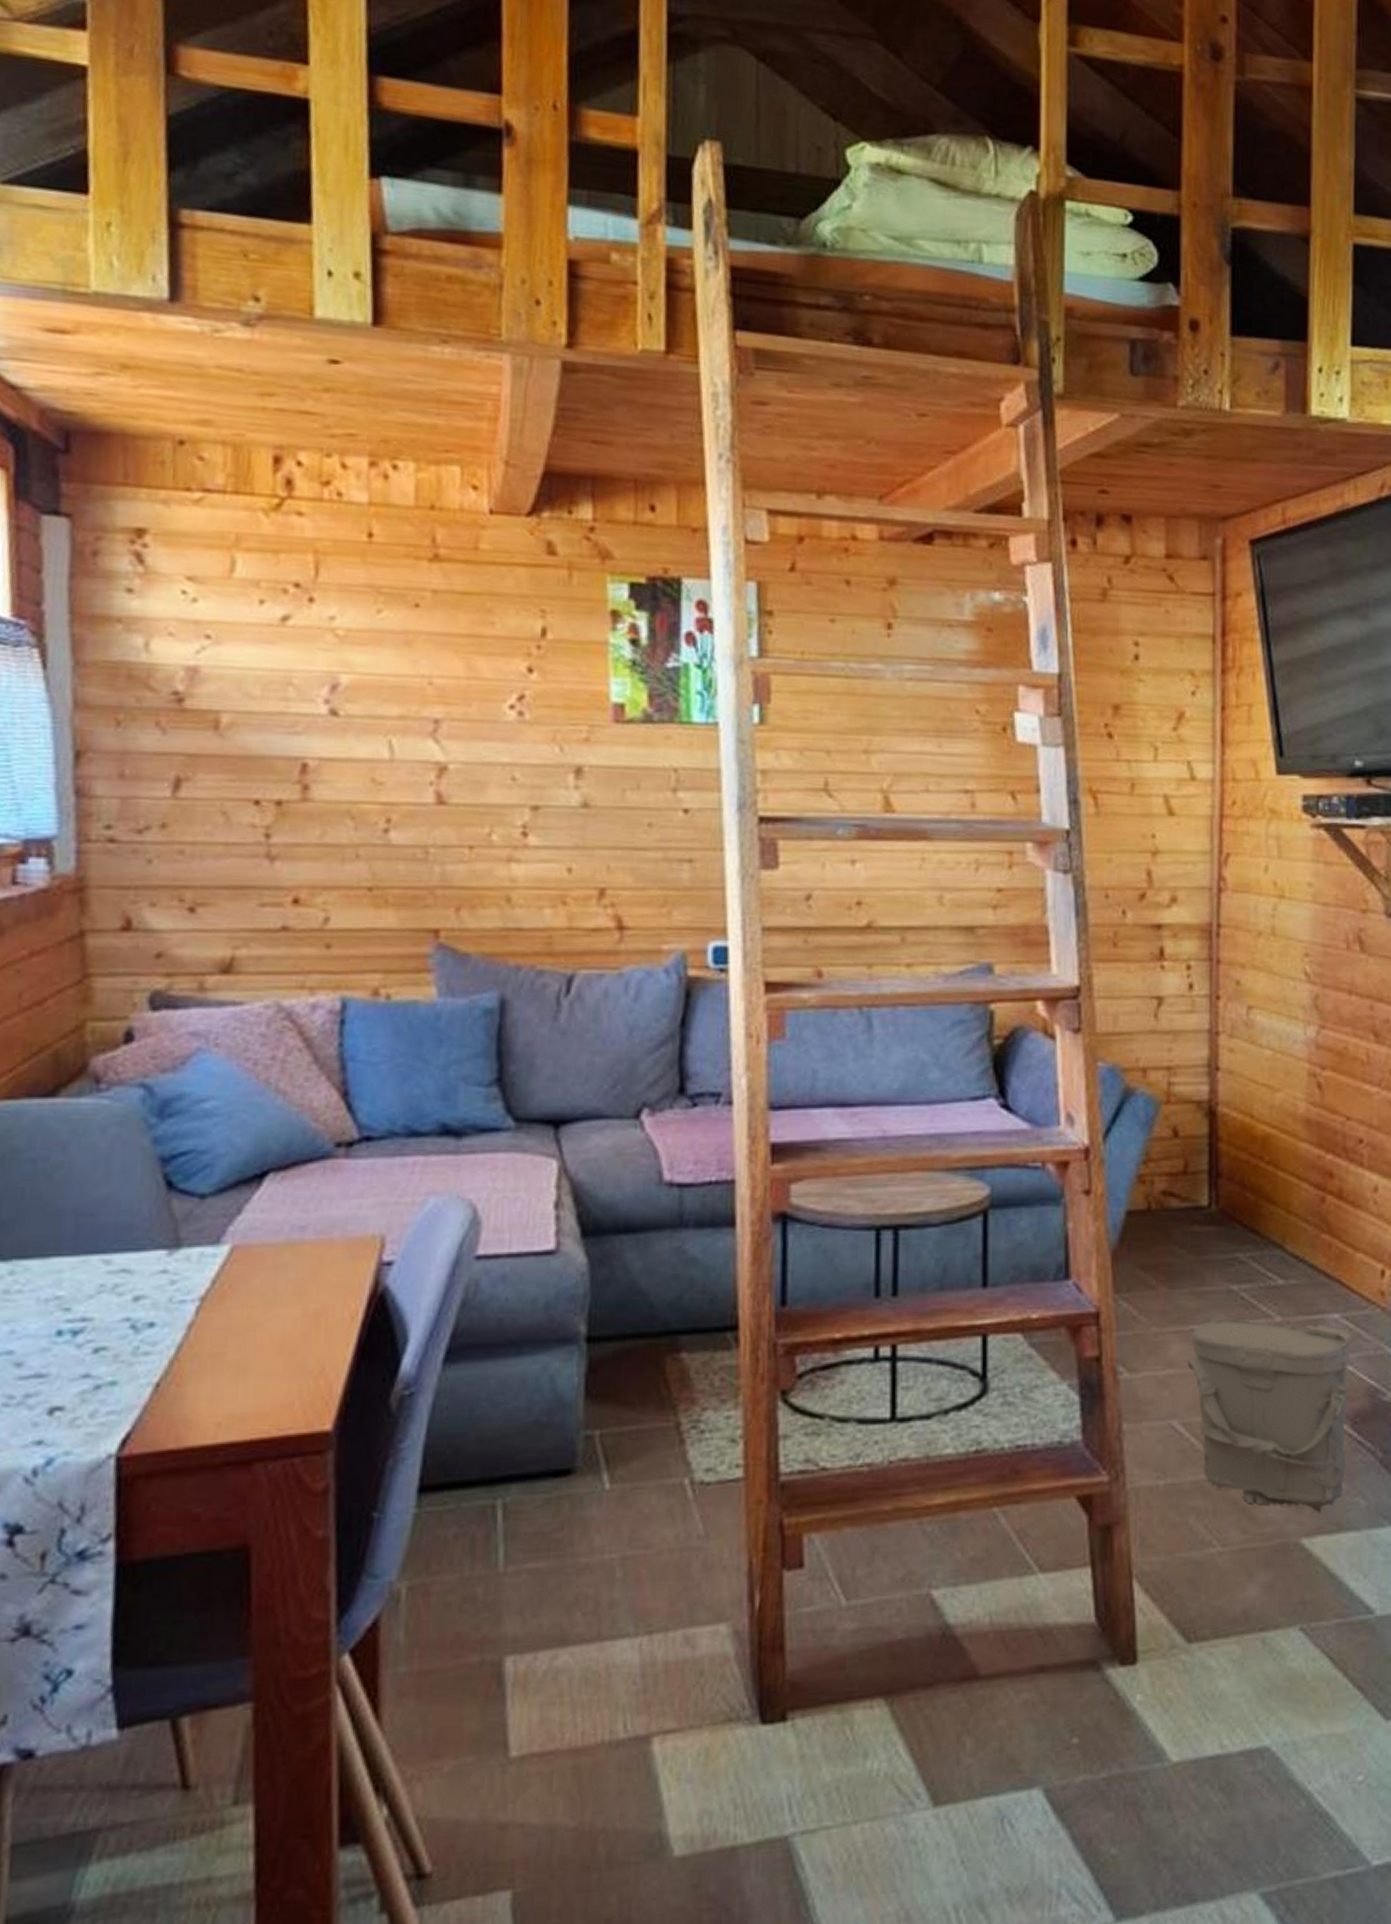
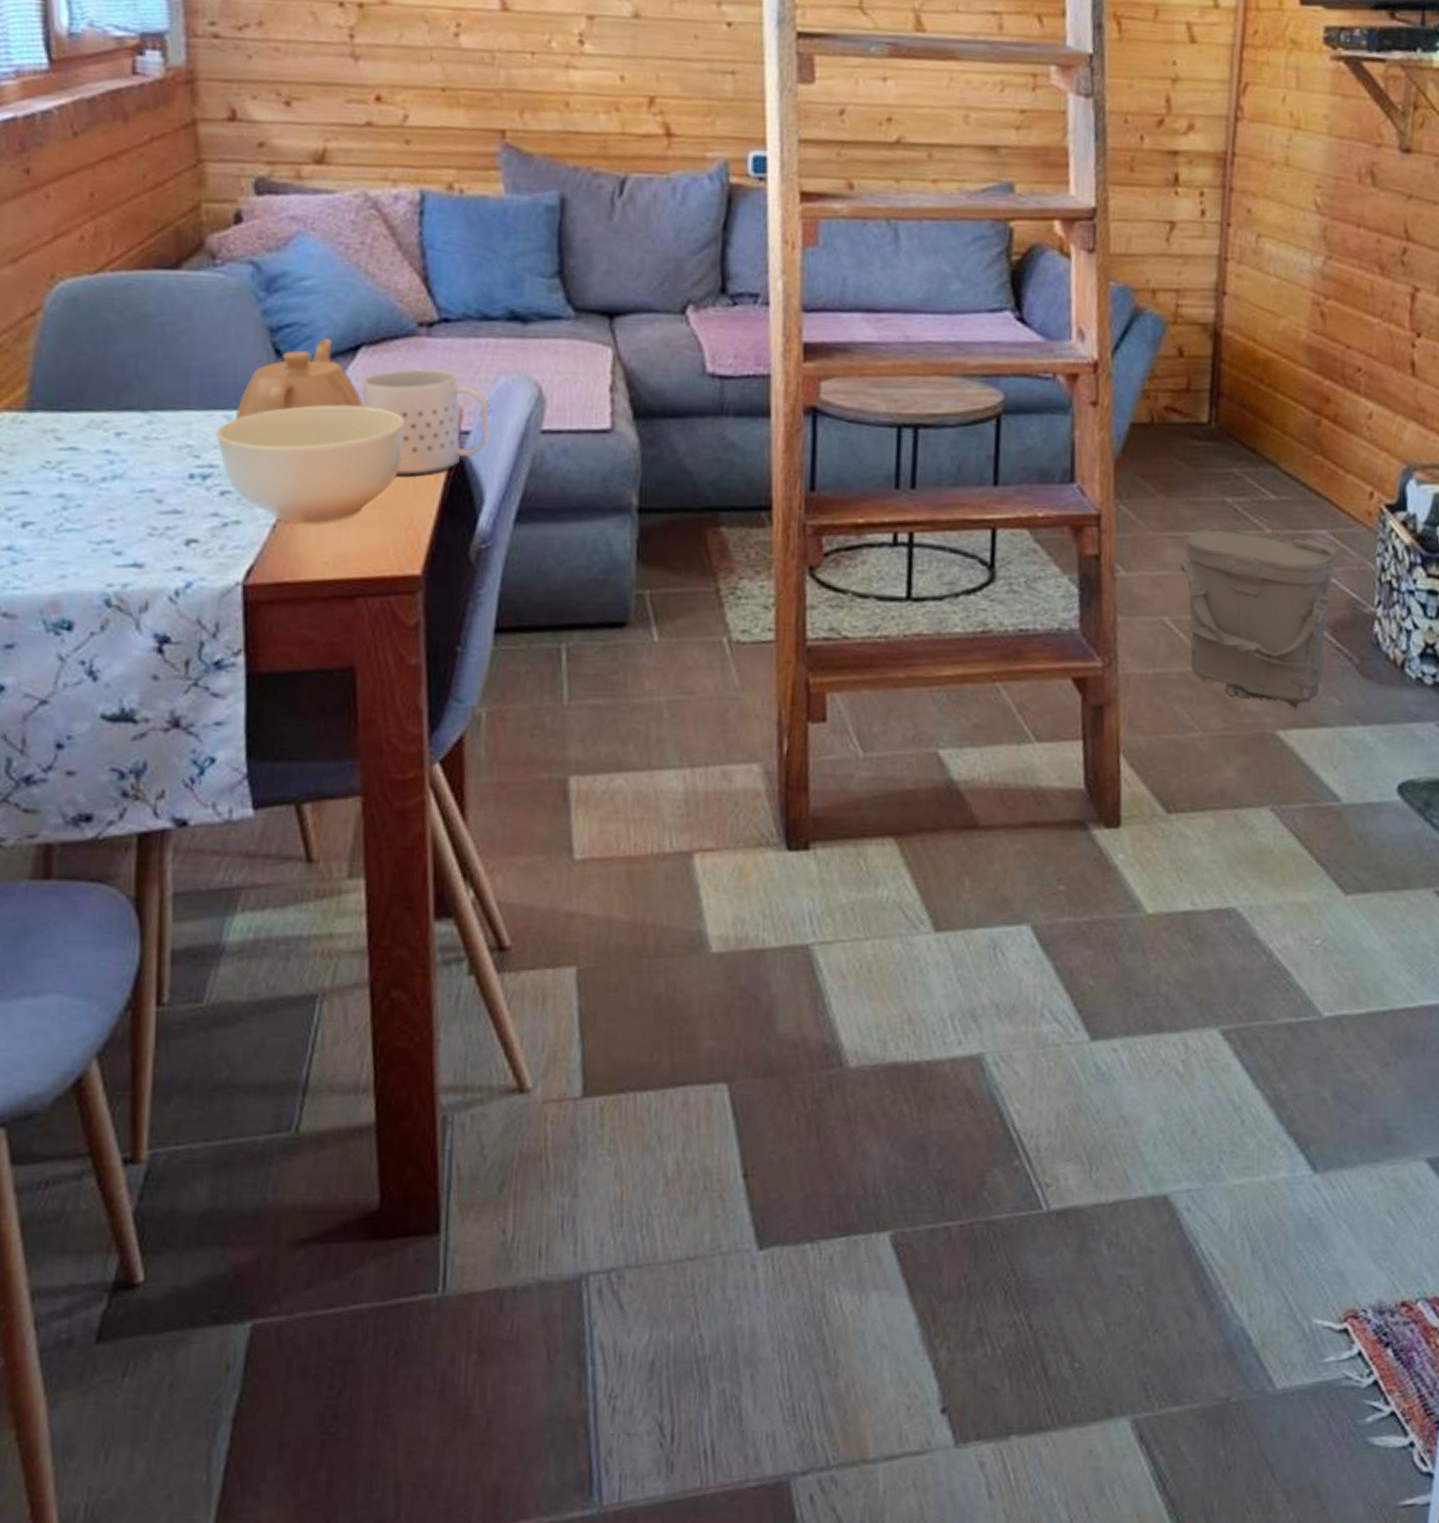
bowl: none [91,1240,318,1380] -> present [216,405,406,524]
teapot: none [116,1165,270,1264] -> present [236,338,364,419]
mug: none [267,1193,418,1317] -> present [362,367,491,476]

